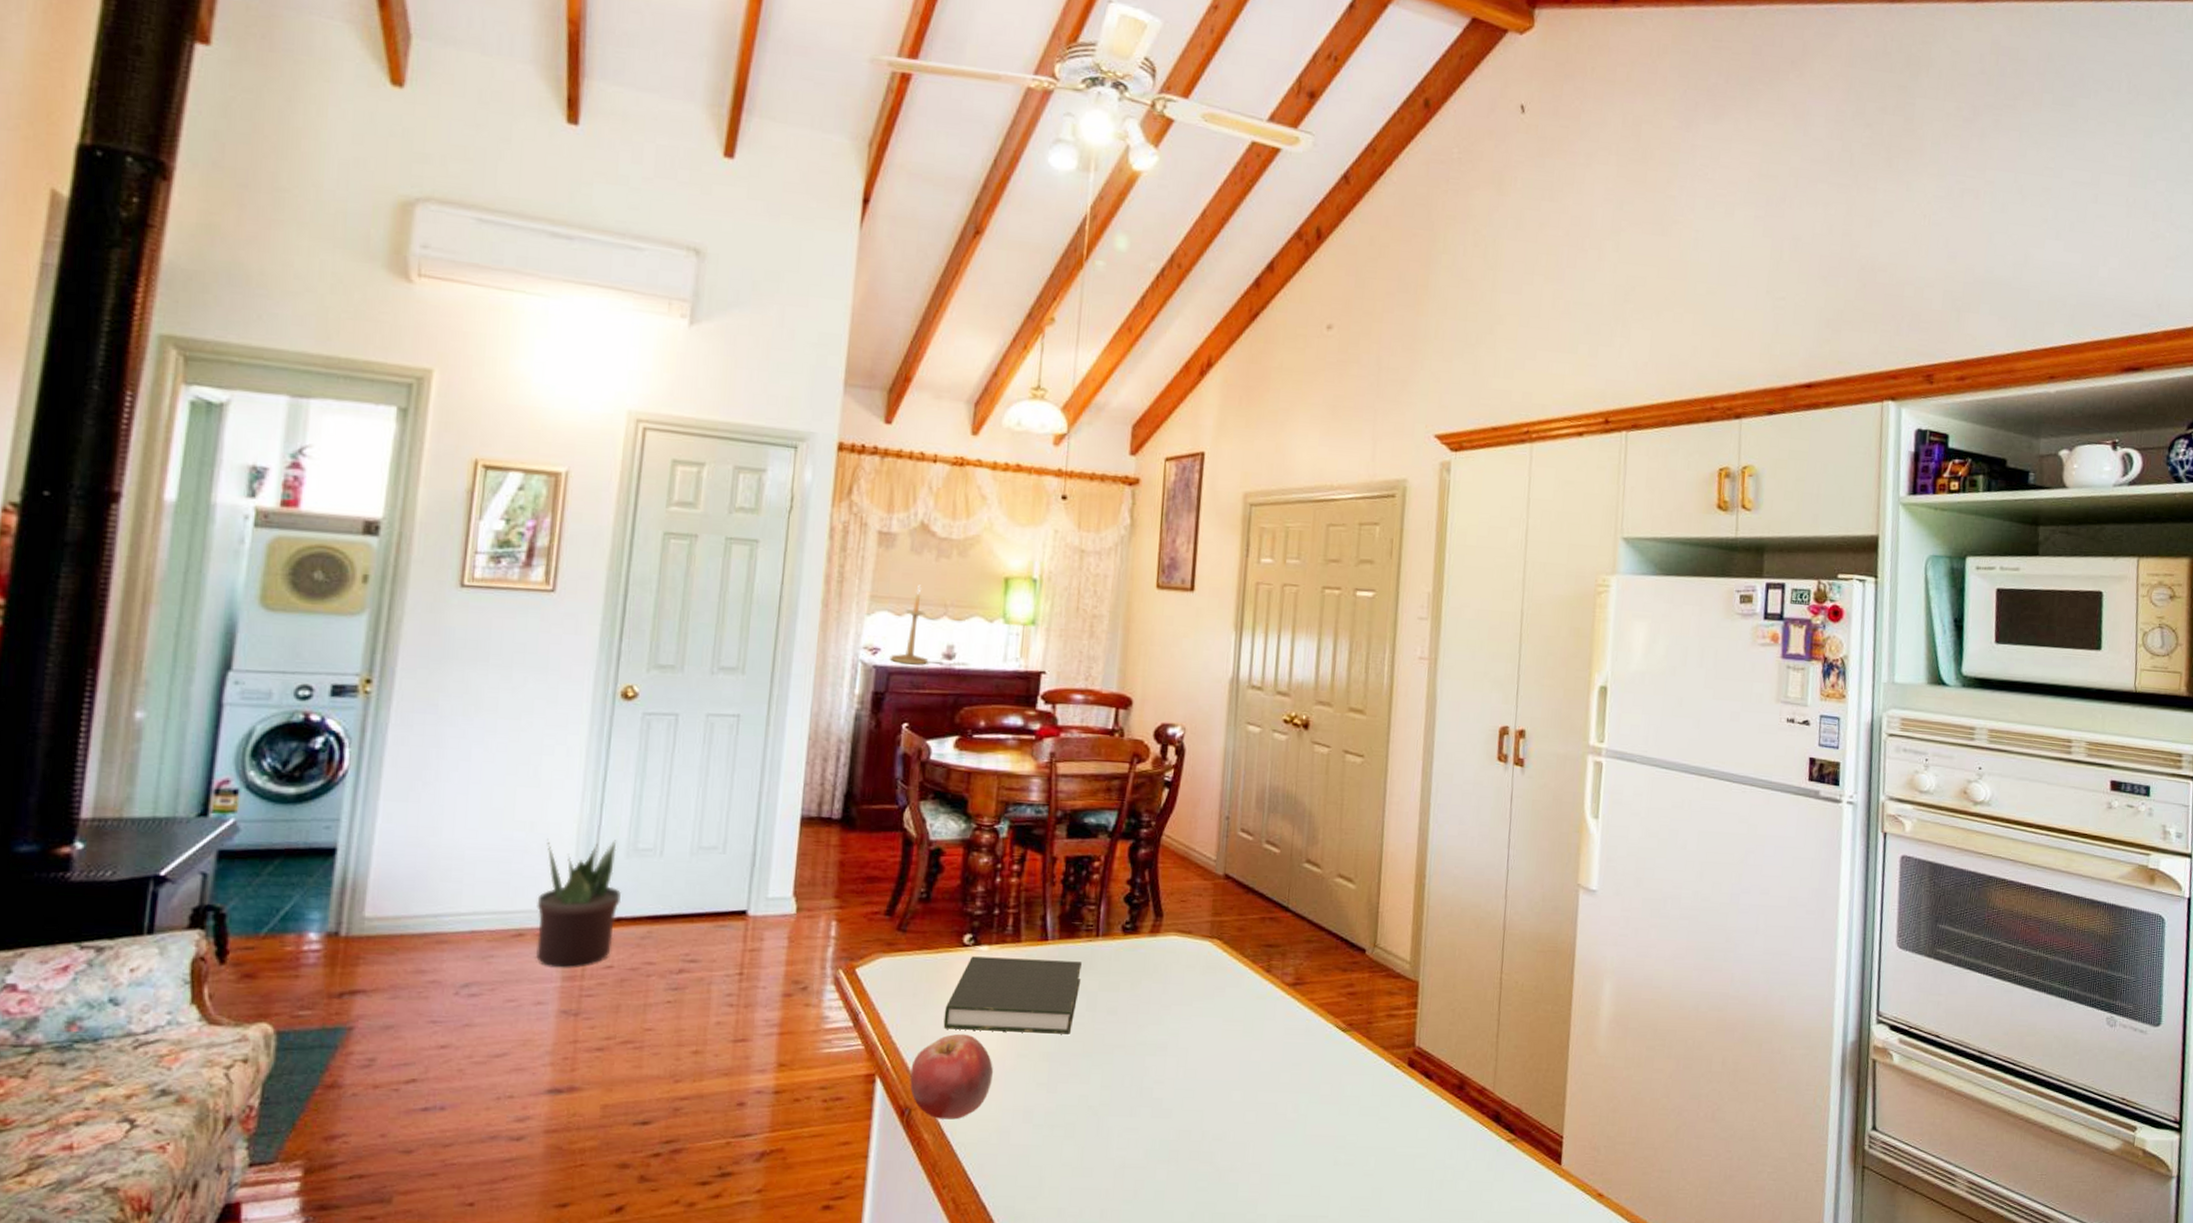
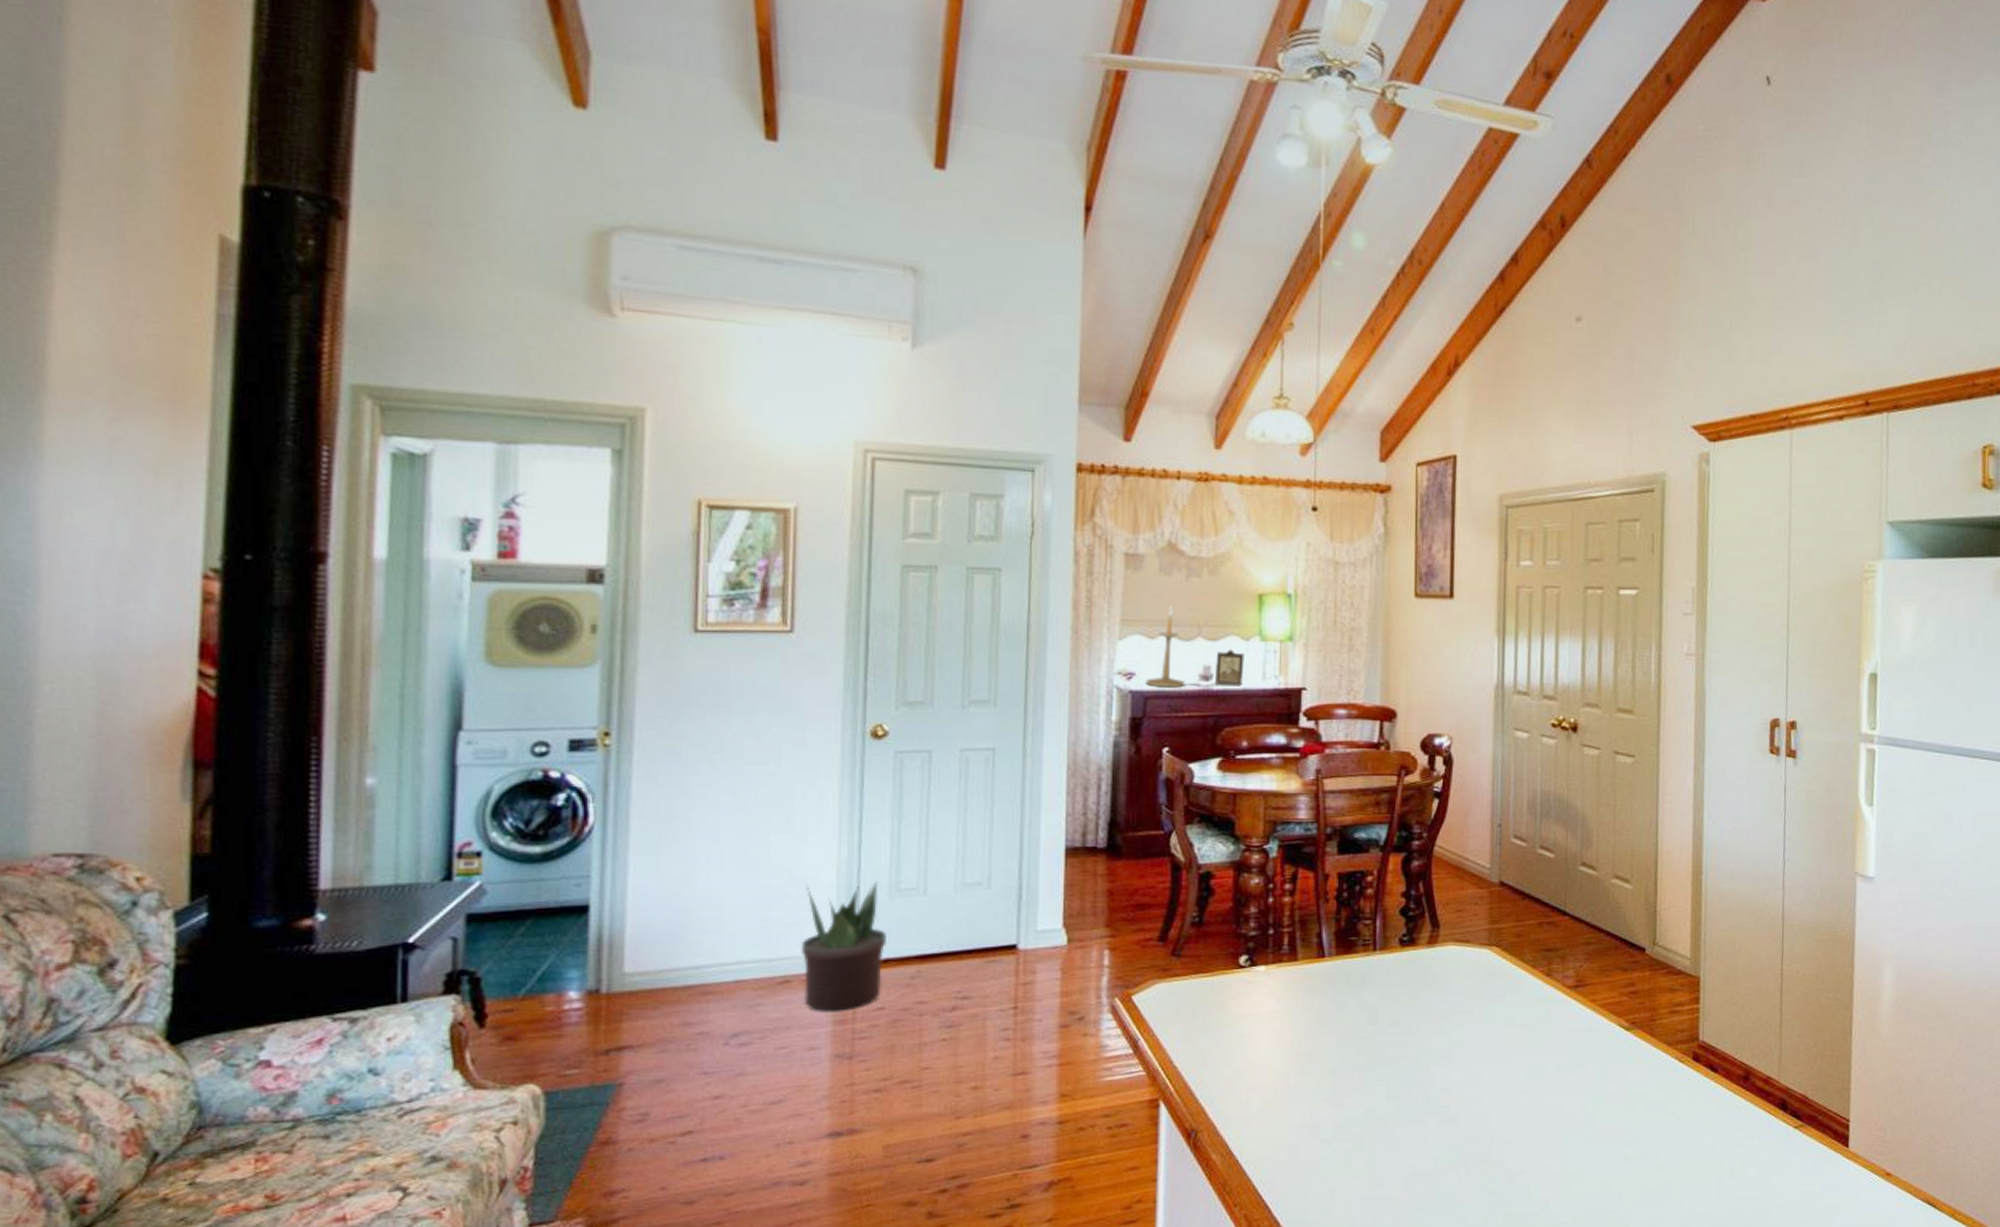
fruit: present [910,1033,994,1120] -> none [1194,1054,1278,1139]
book: present [943,956,1082,1034] -> none [1224,977,1360,1050]
photo frame: none [956,630,988,667] -> present [1214,649,1245,686]

